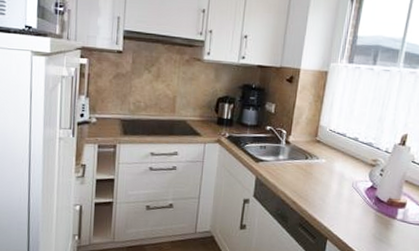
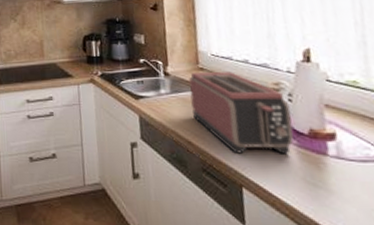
toaster: none [302,143,380,216] -> present [189,71,294,154]

